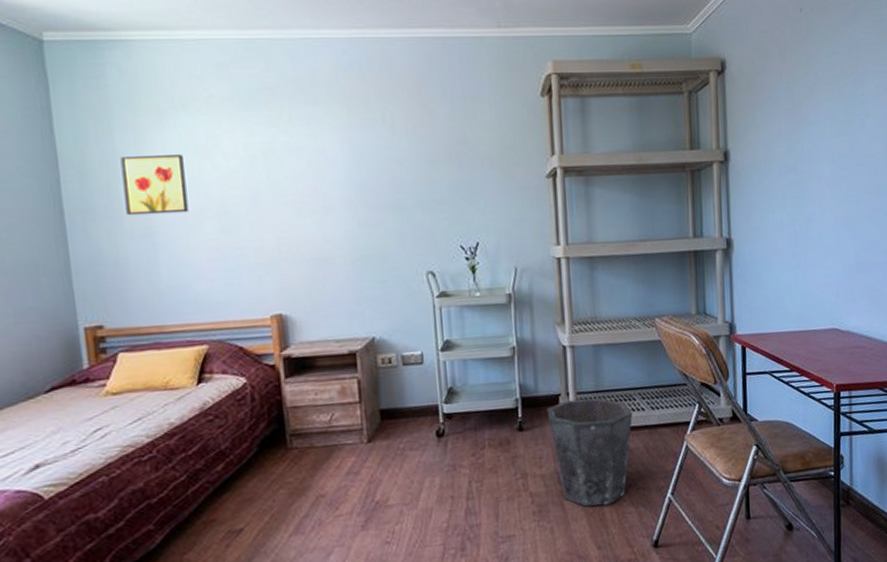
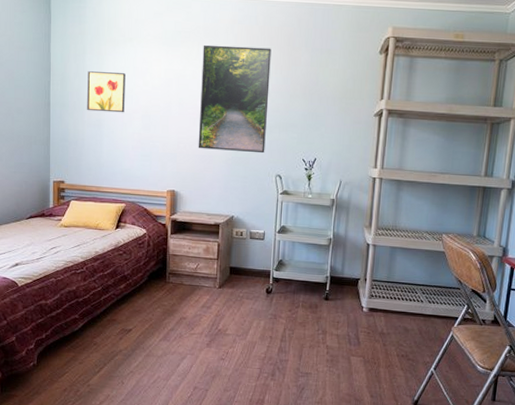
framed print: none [296,101,407,250] -> present [198,44,272,154]
waste bin: present [546,398,632,507] -> none [348,284,413,366]

